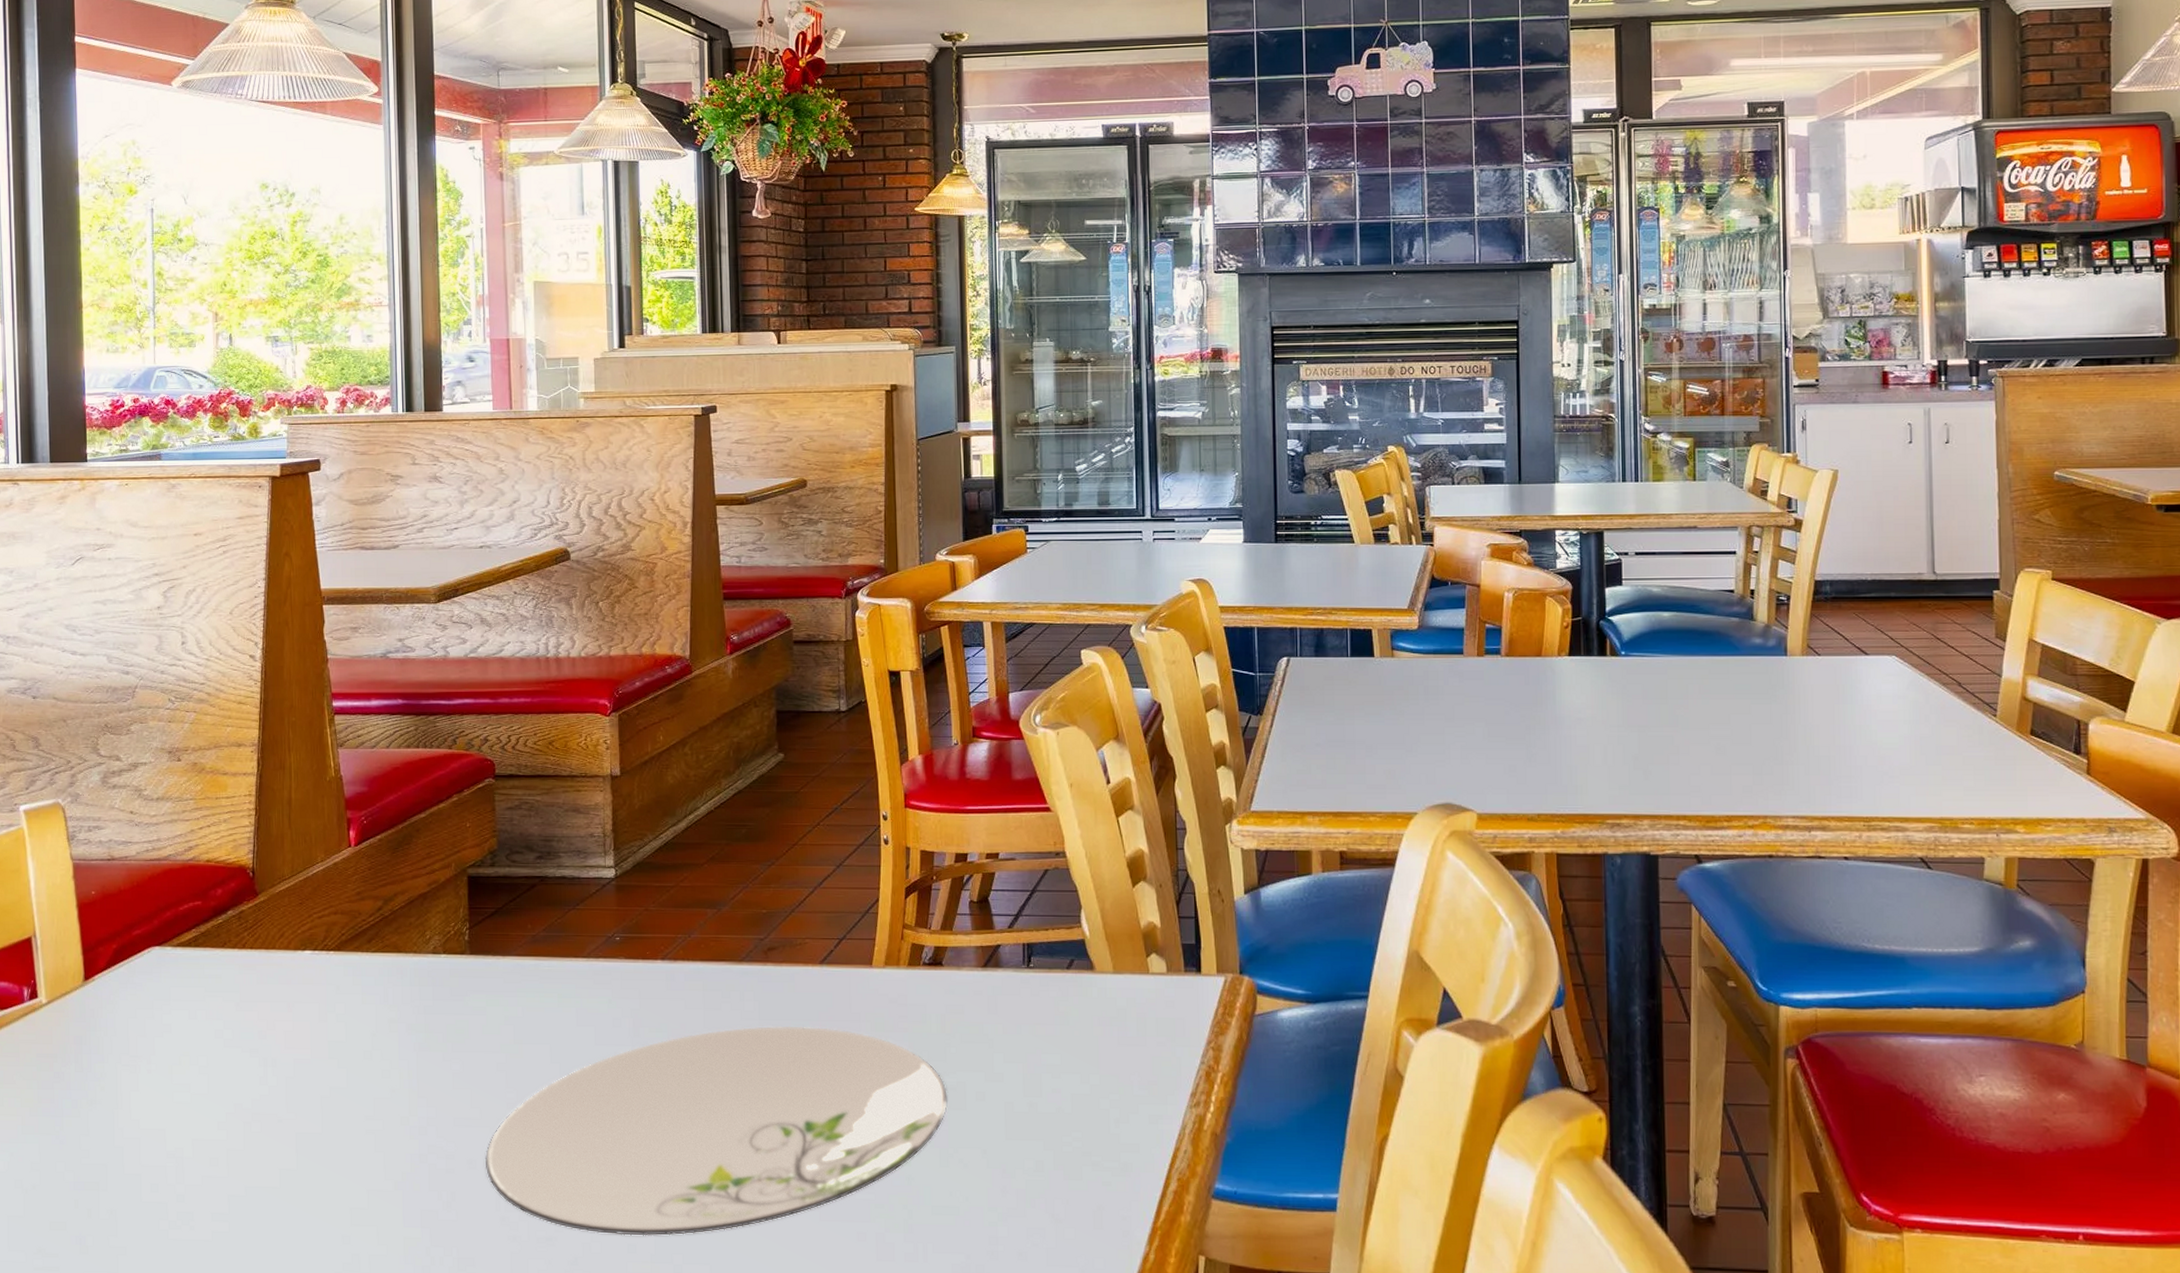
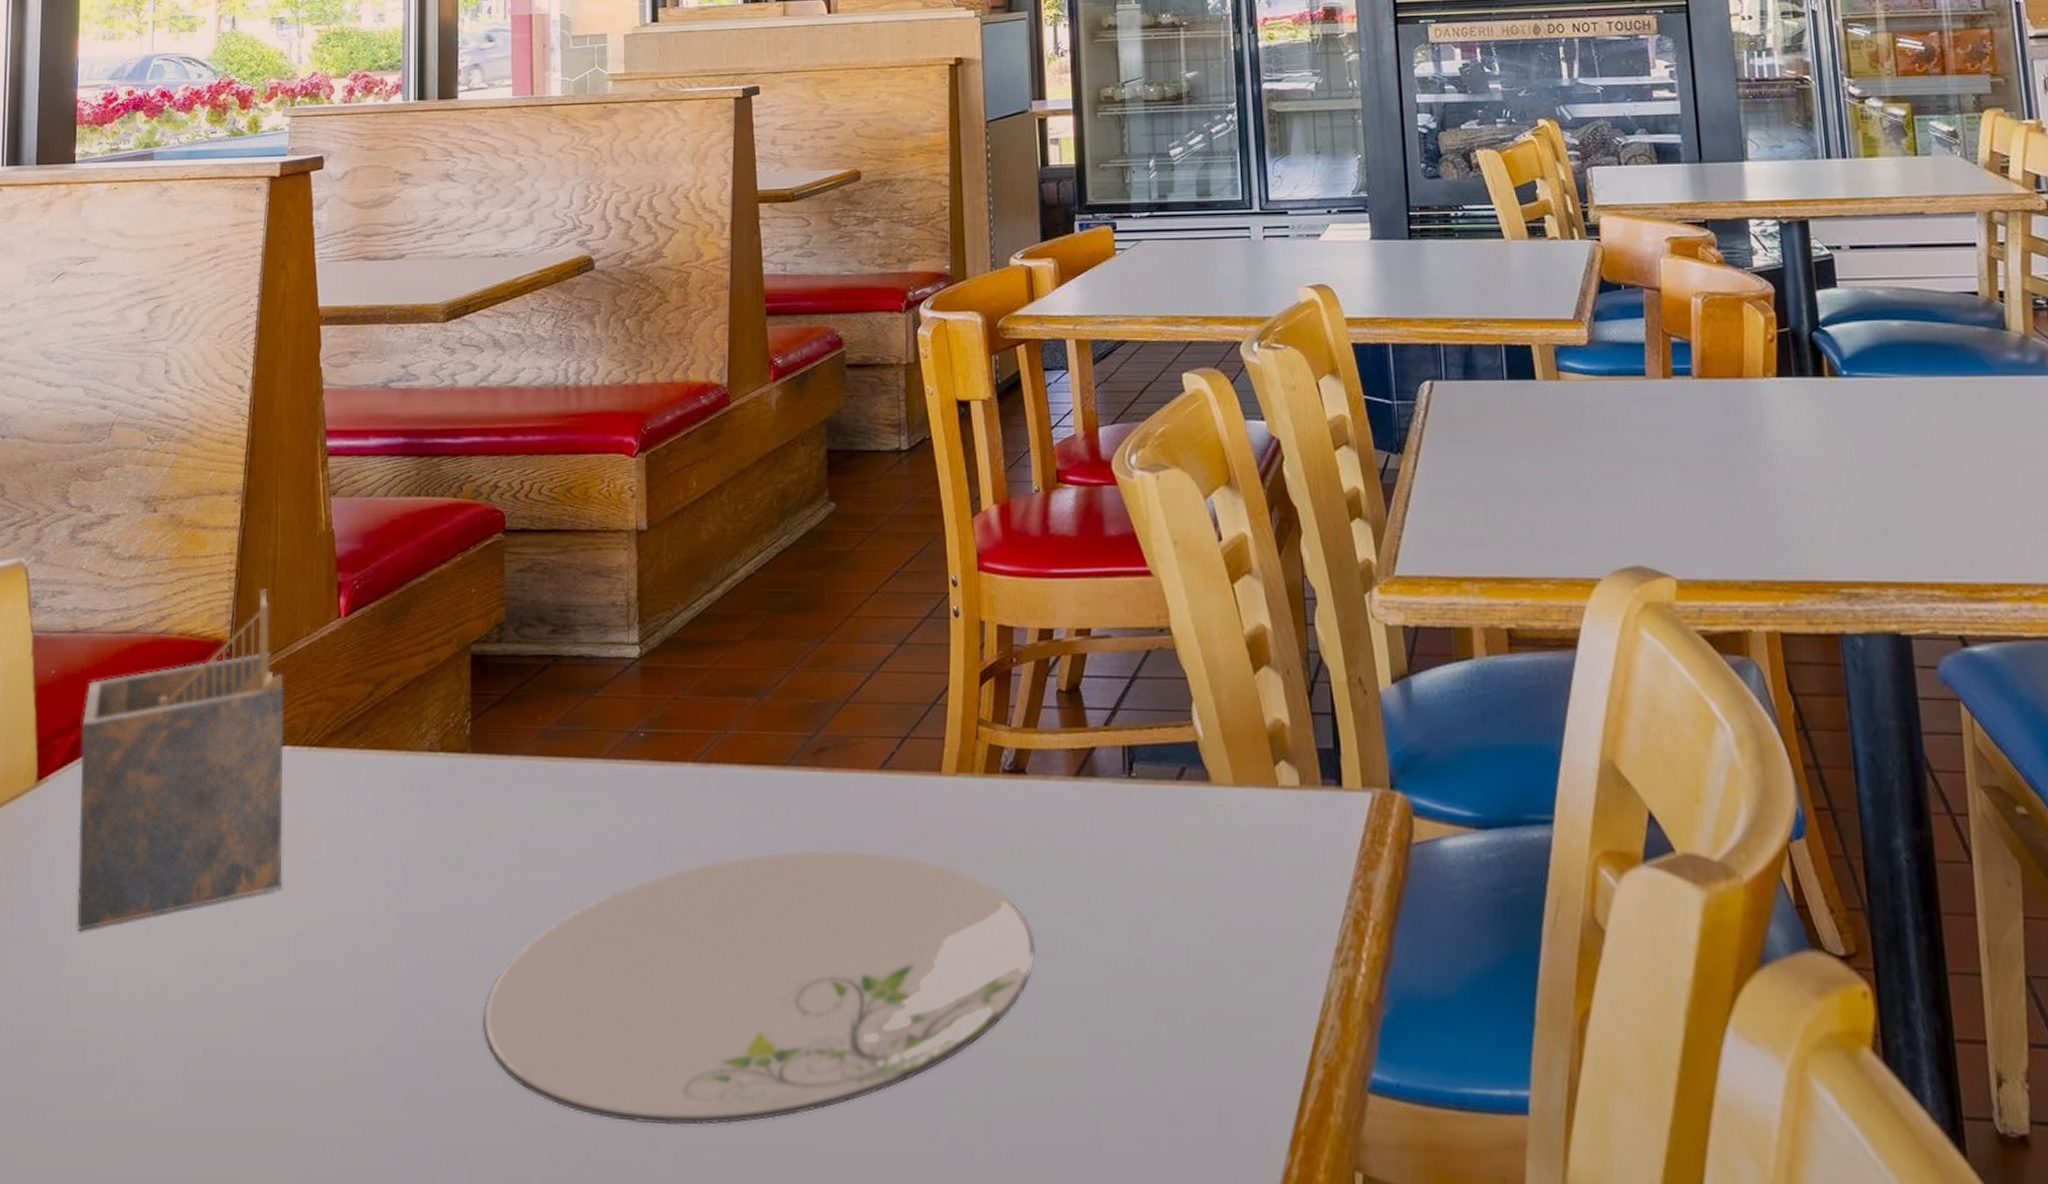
napkin holder: none [122,824,308,1099] -> present [77,589,284,931]

